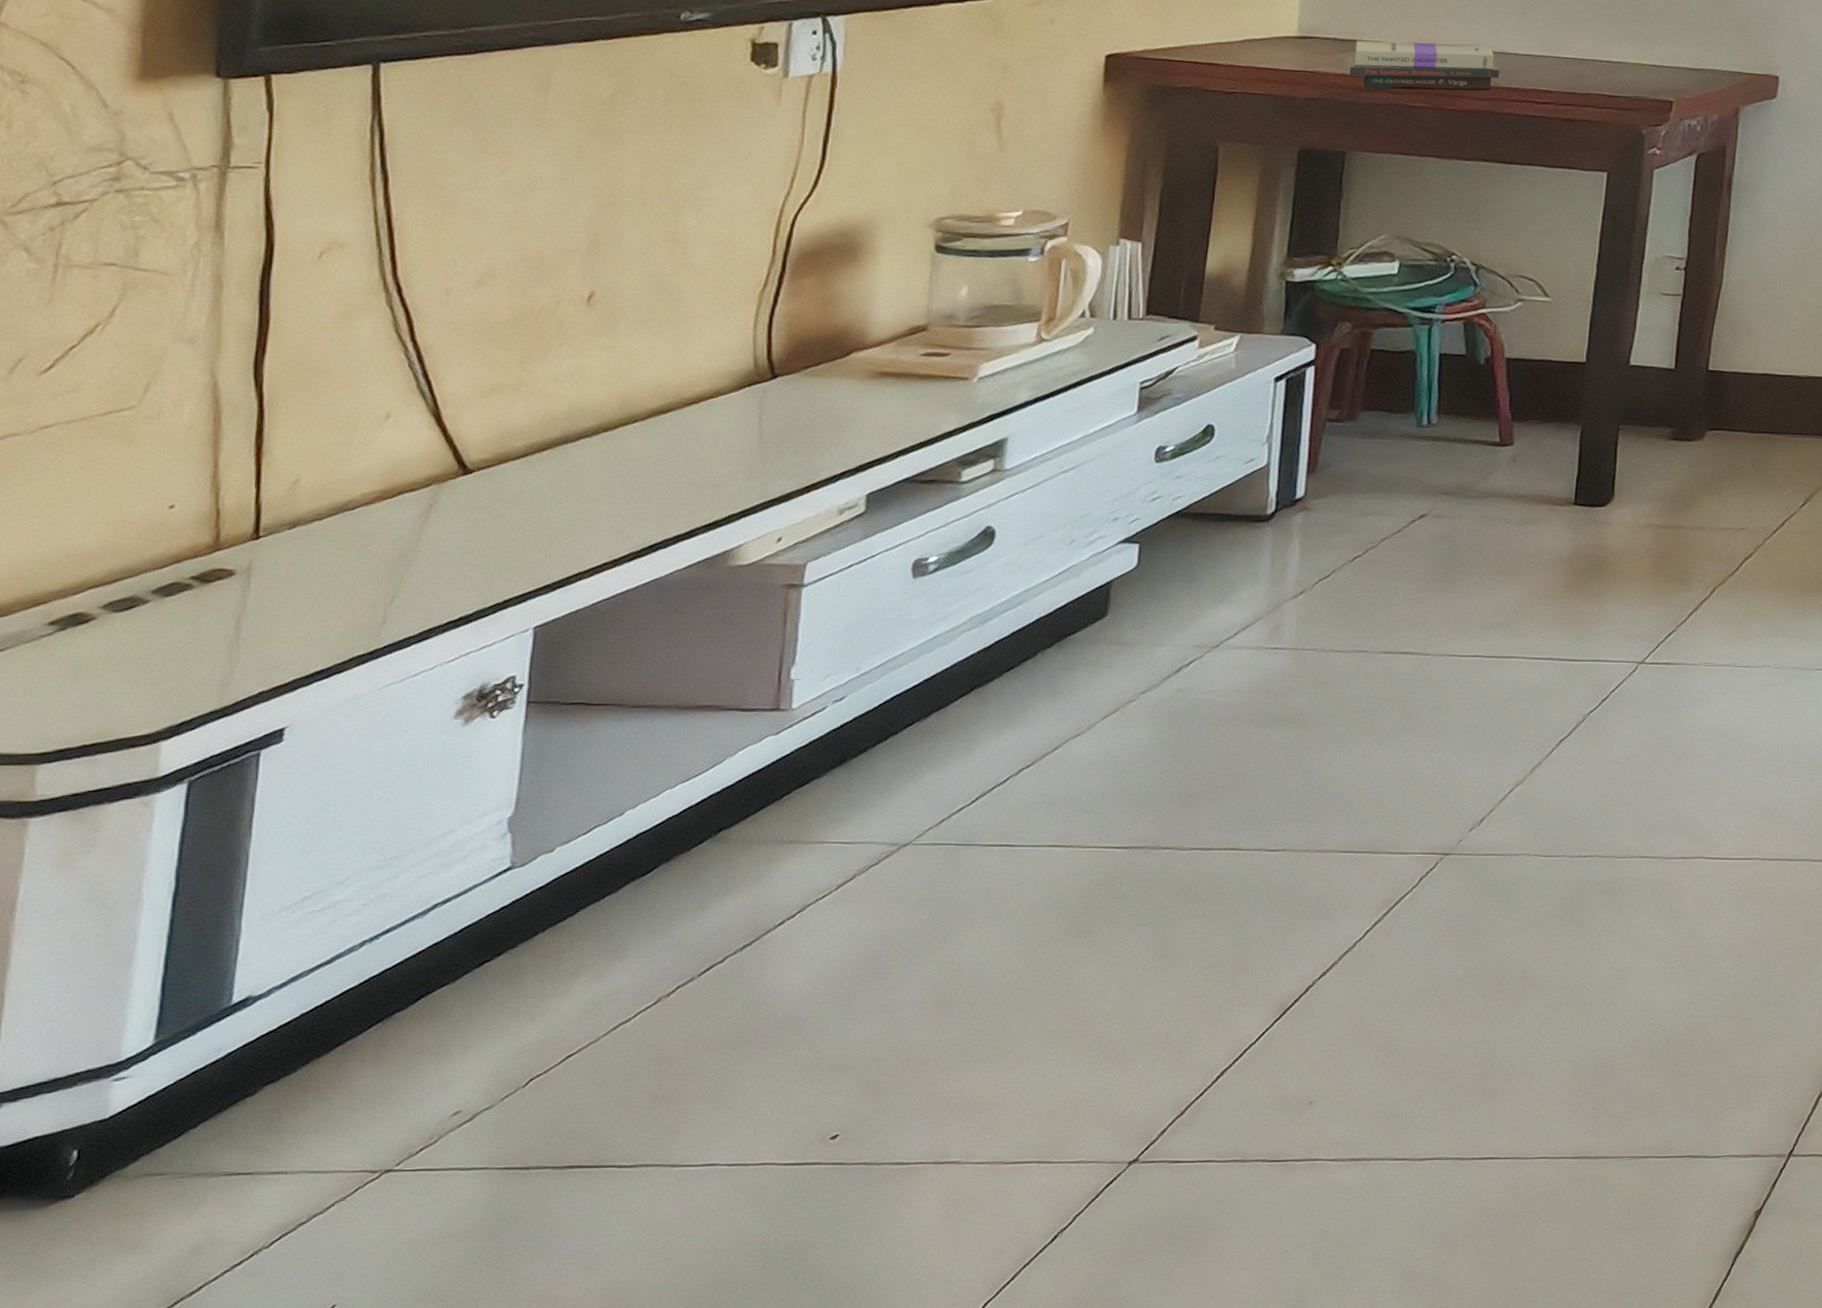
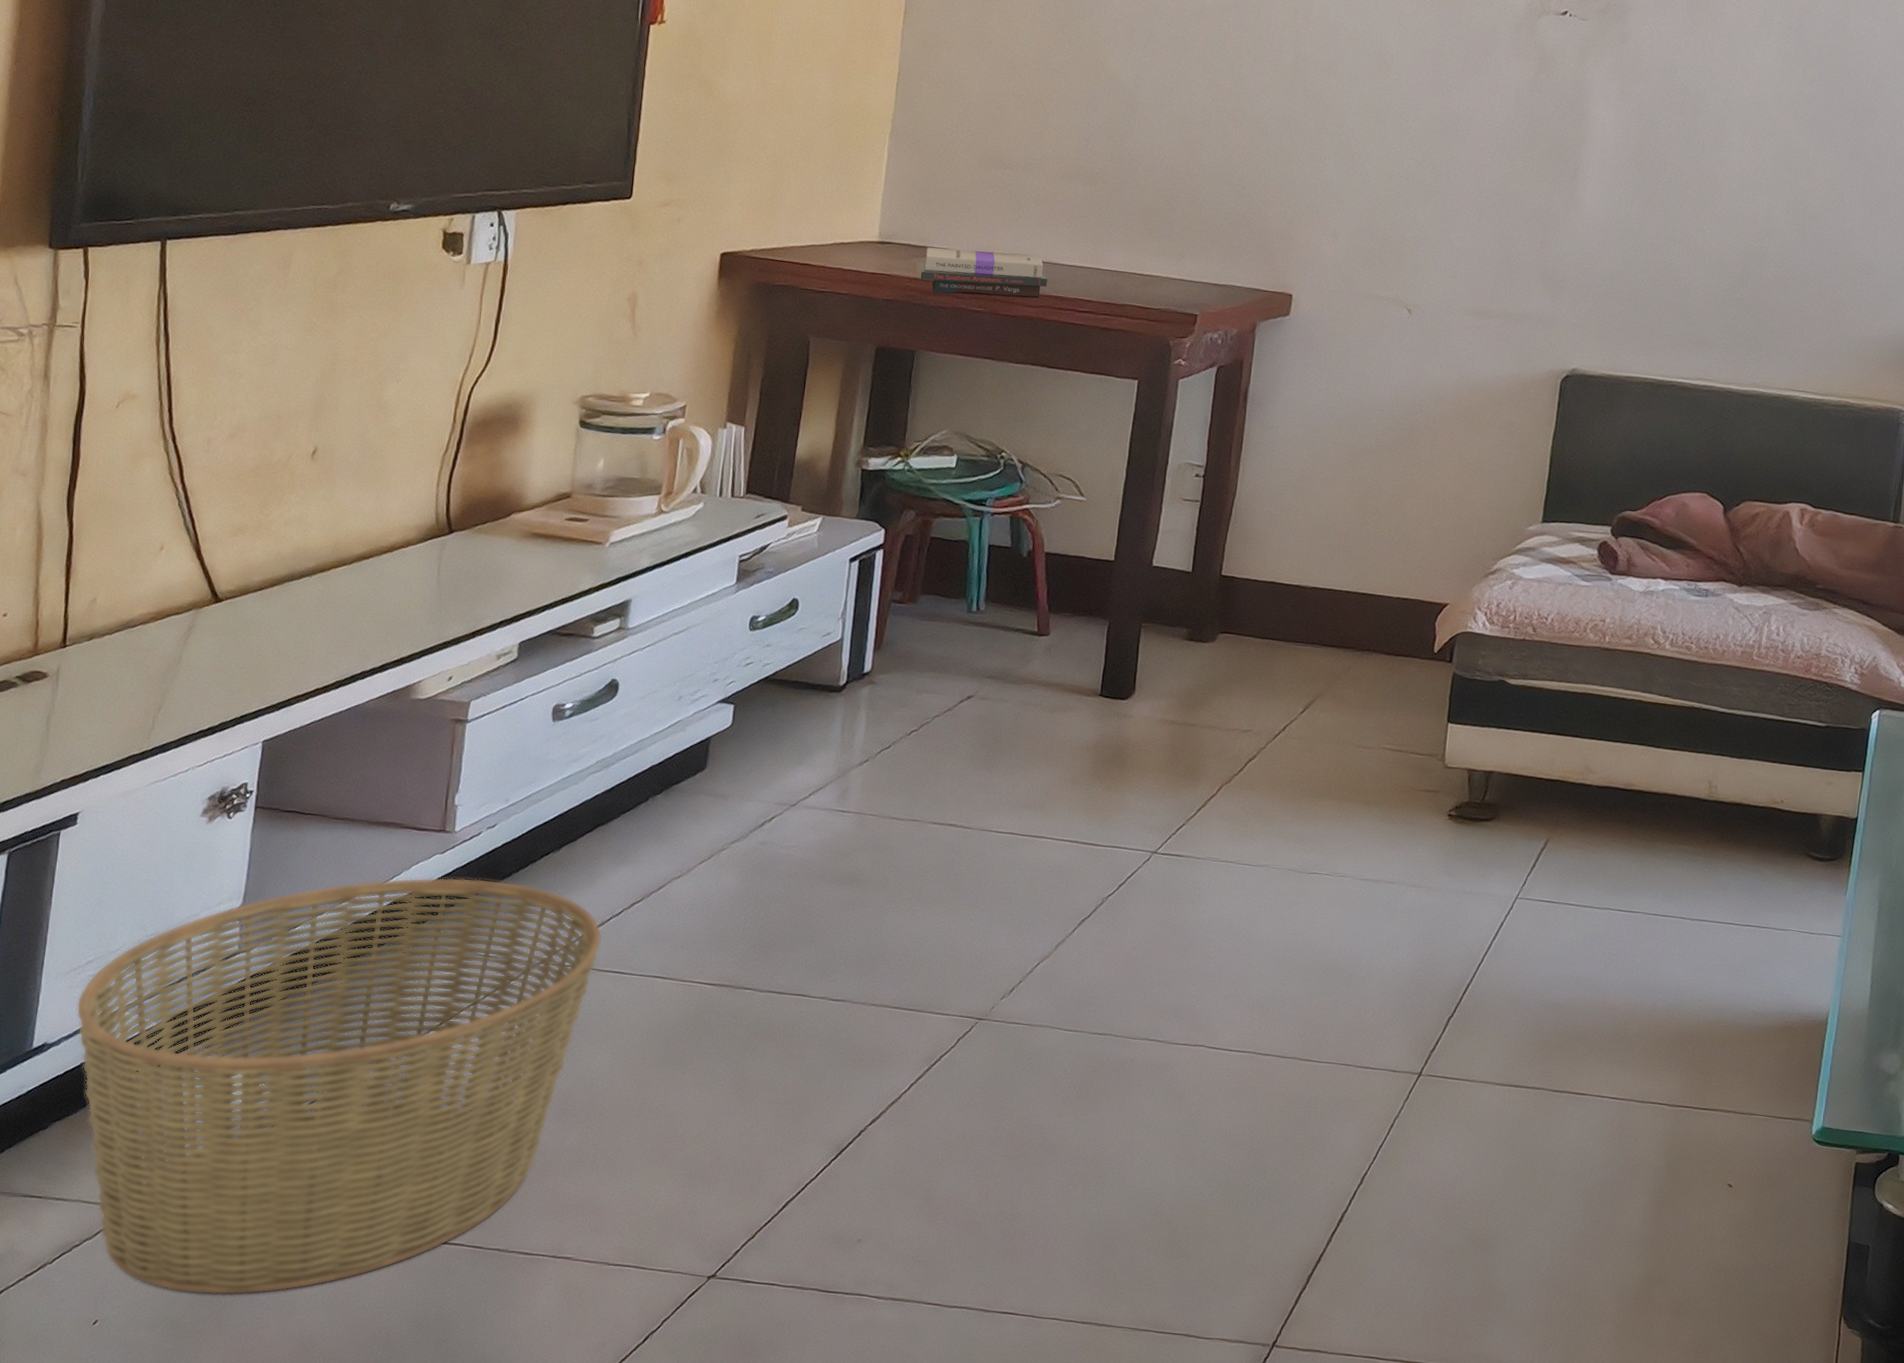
basket: none [291,758,984,1260] -> present [76,877,602,1295]

